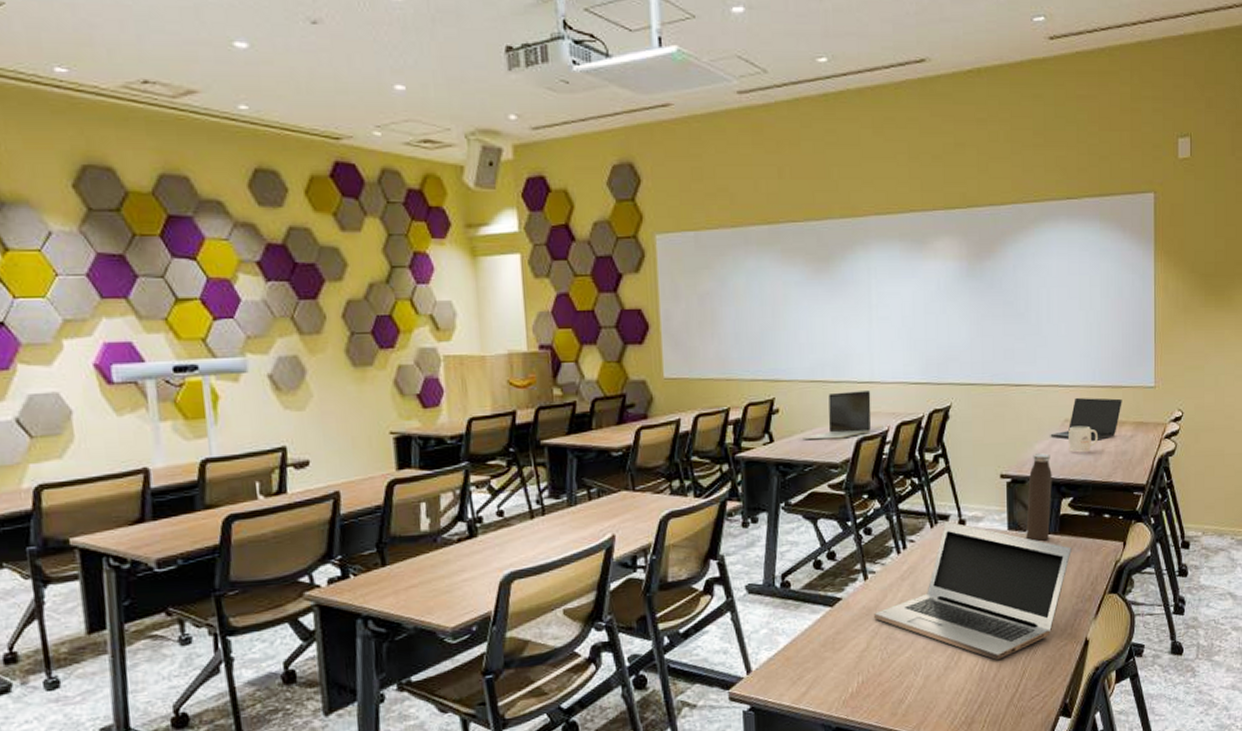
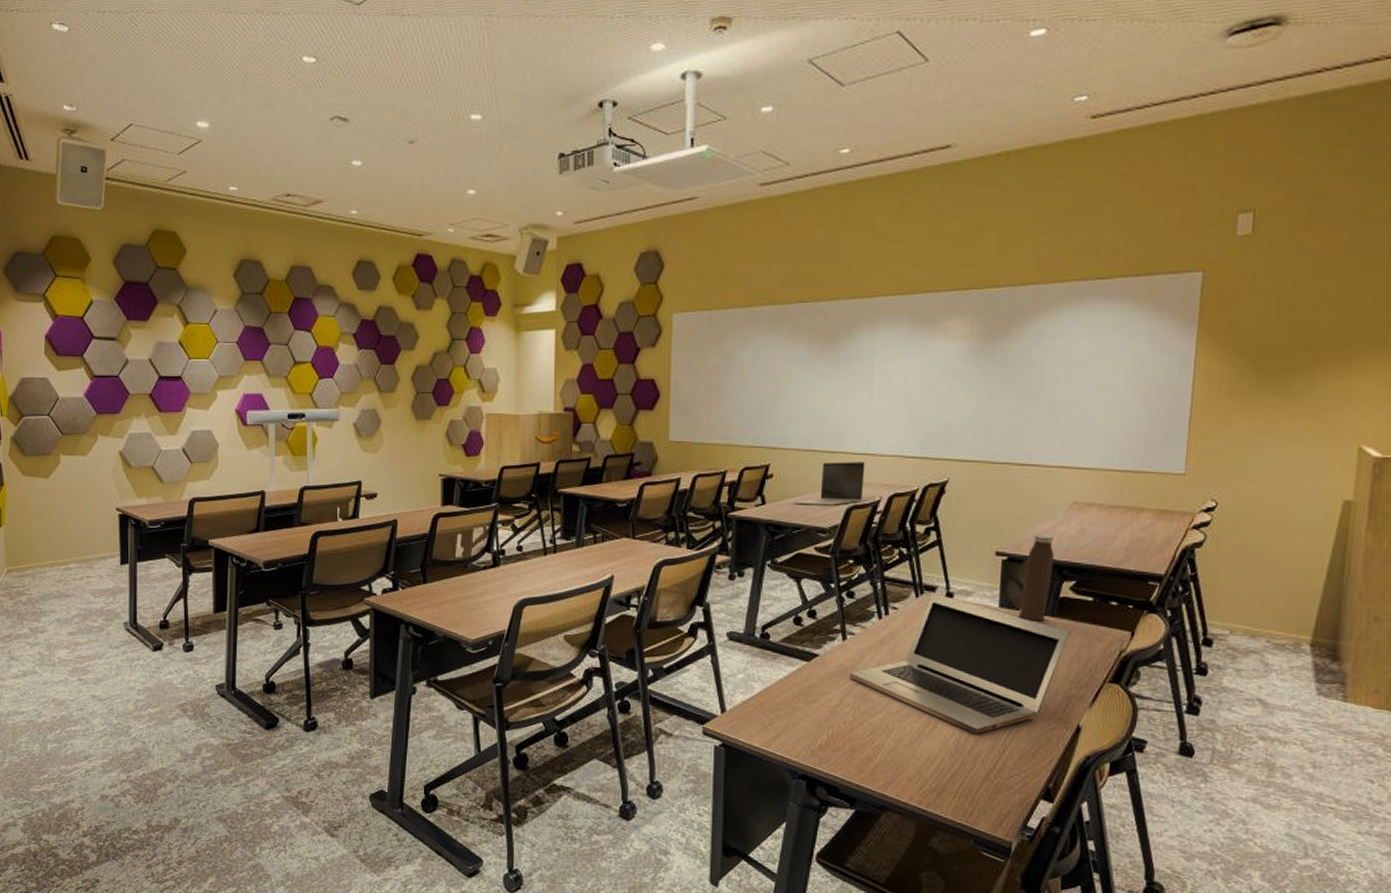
laptop: present [1050,398,1122,441] -> none [1055,481,1144,526]
mug: present [1067,425,1098,453] -> none [1074,509,1111,537]

